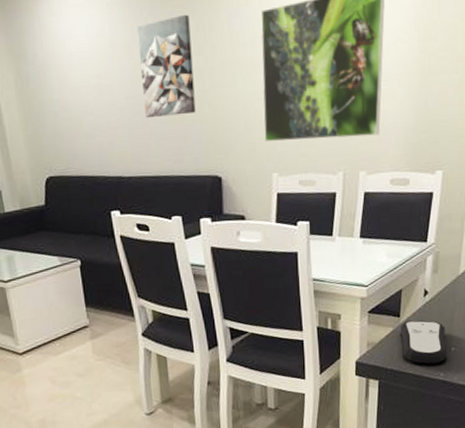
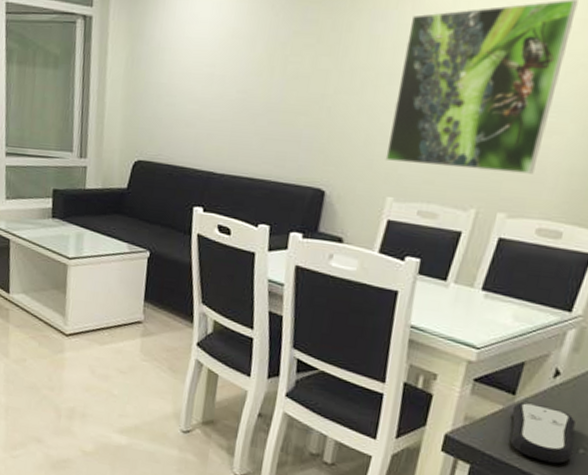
wall art: present [137,14,196,119] -> none [254,11,327,118]

